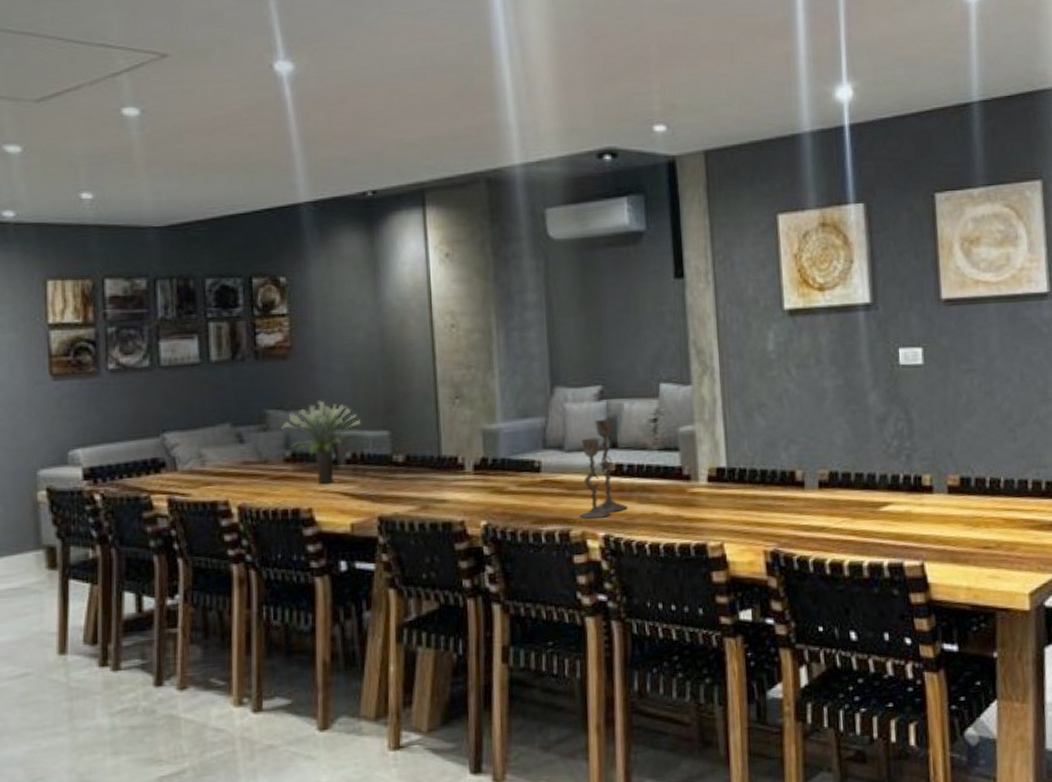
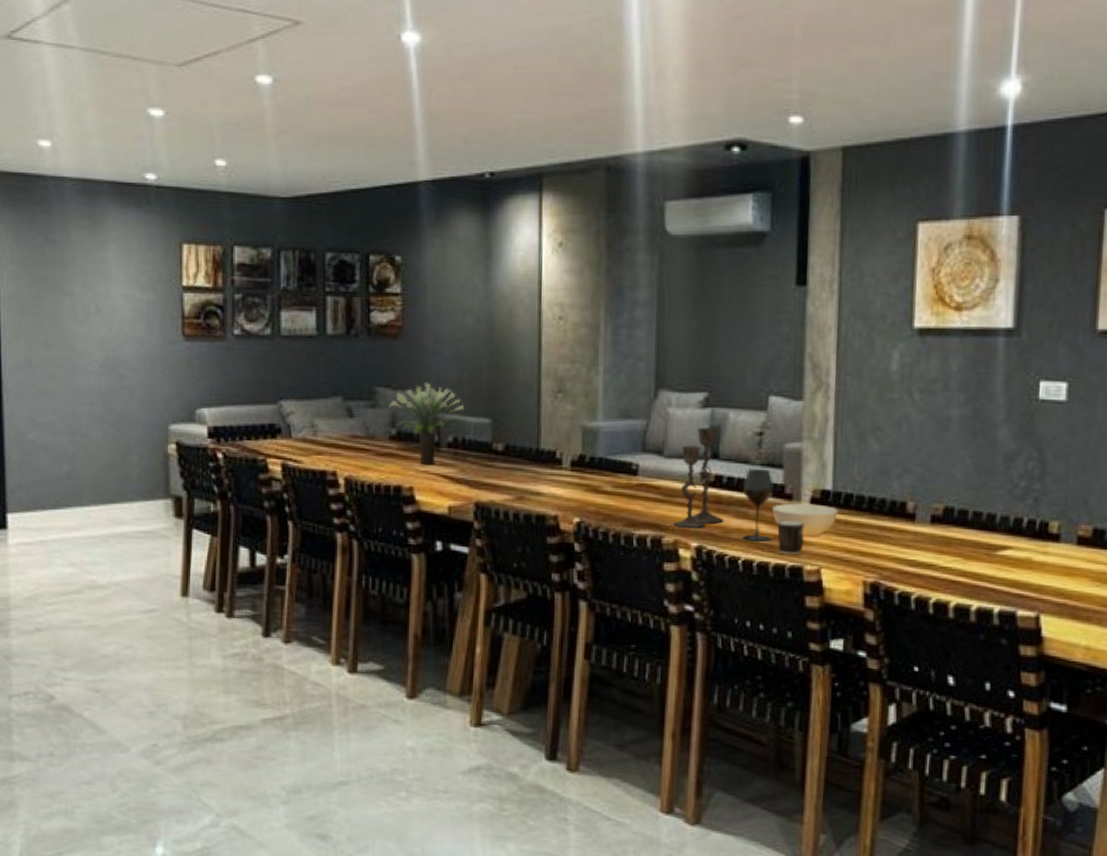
wineglass: none [643,453,675,526] -> present [743,468,775,543]
bowl: none [671,482,734,513] -> present [771,503,838,536]
mug: none [679,500,705,535] -> present [777,520,805,556]

